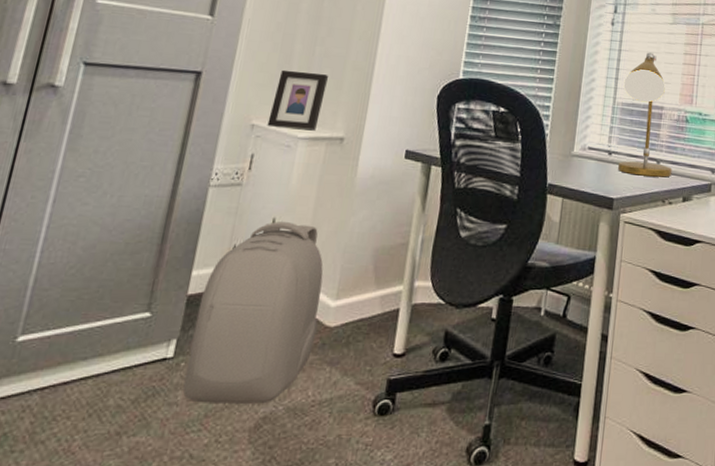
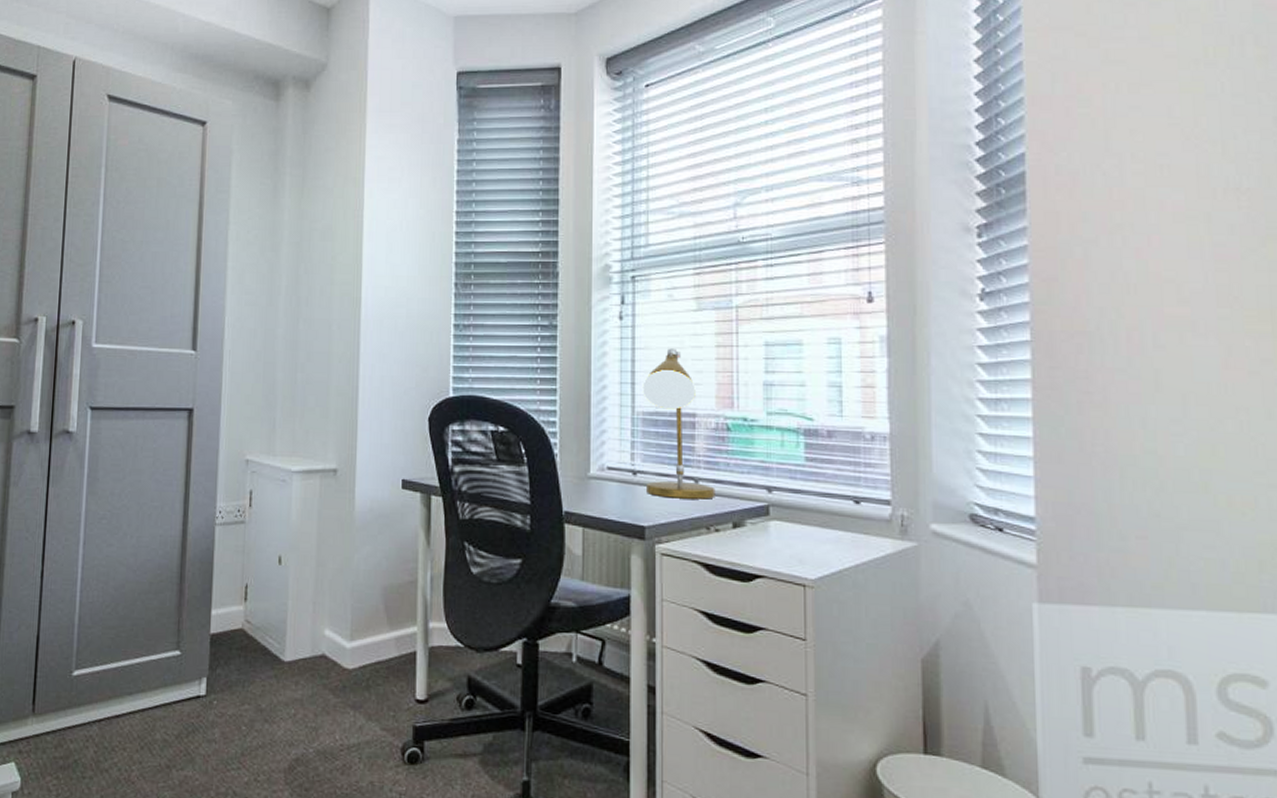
backpack: present [182,221,324,404] -> none [218,559,337,745]
picture frame: present [267,69,328,131] -> none [261,400,313,463]

